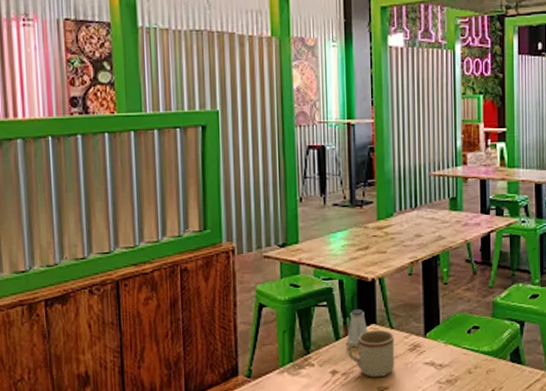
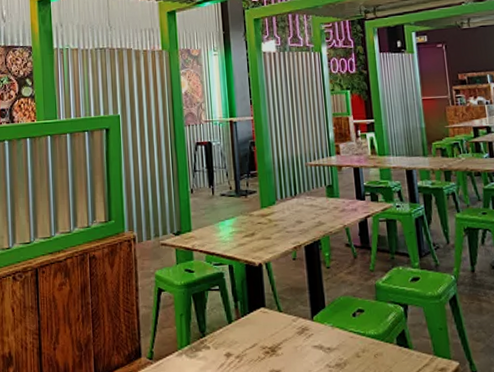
saltshaker: present [346,308,367,344] -> none [238,292,257,327]
mug: present [347,329,395,378] -> none [239,313,286,361]

